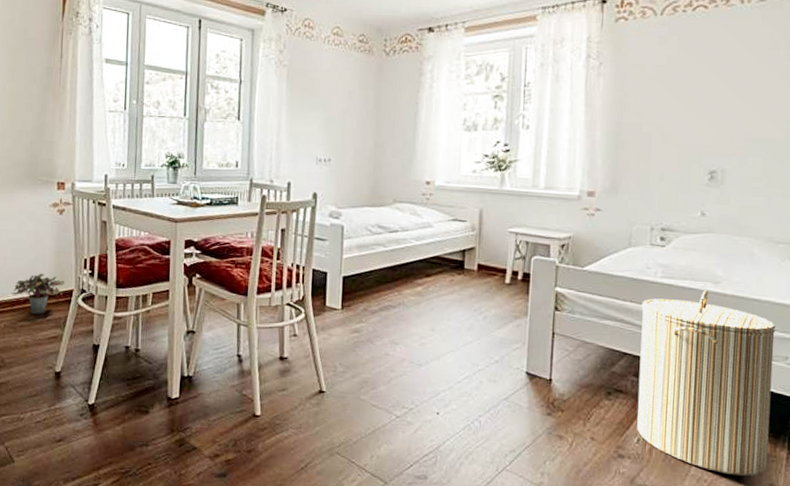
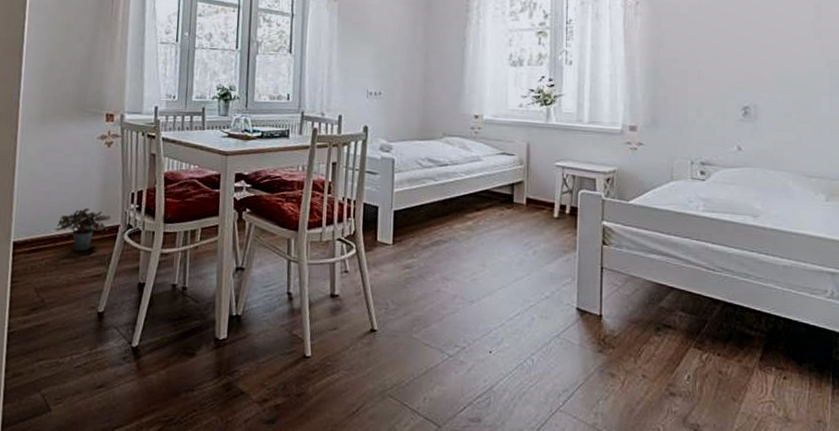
laundry hamper: present [637,290,775,477] -> none [686,224,814,413]

